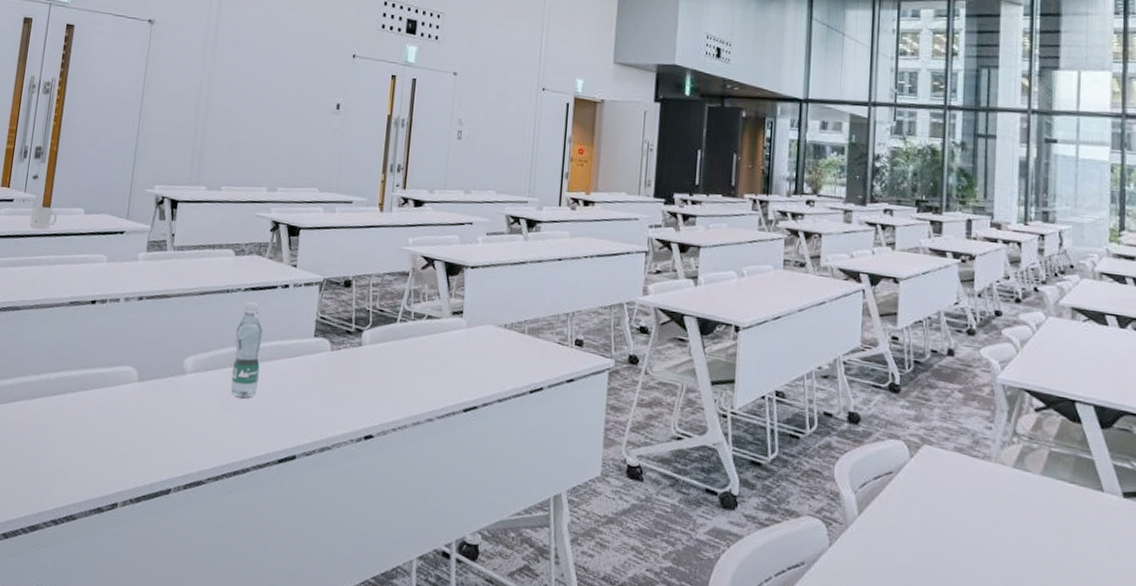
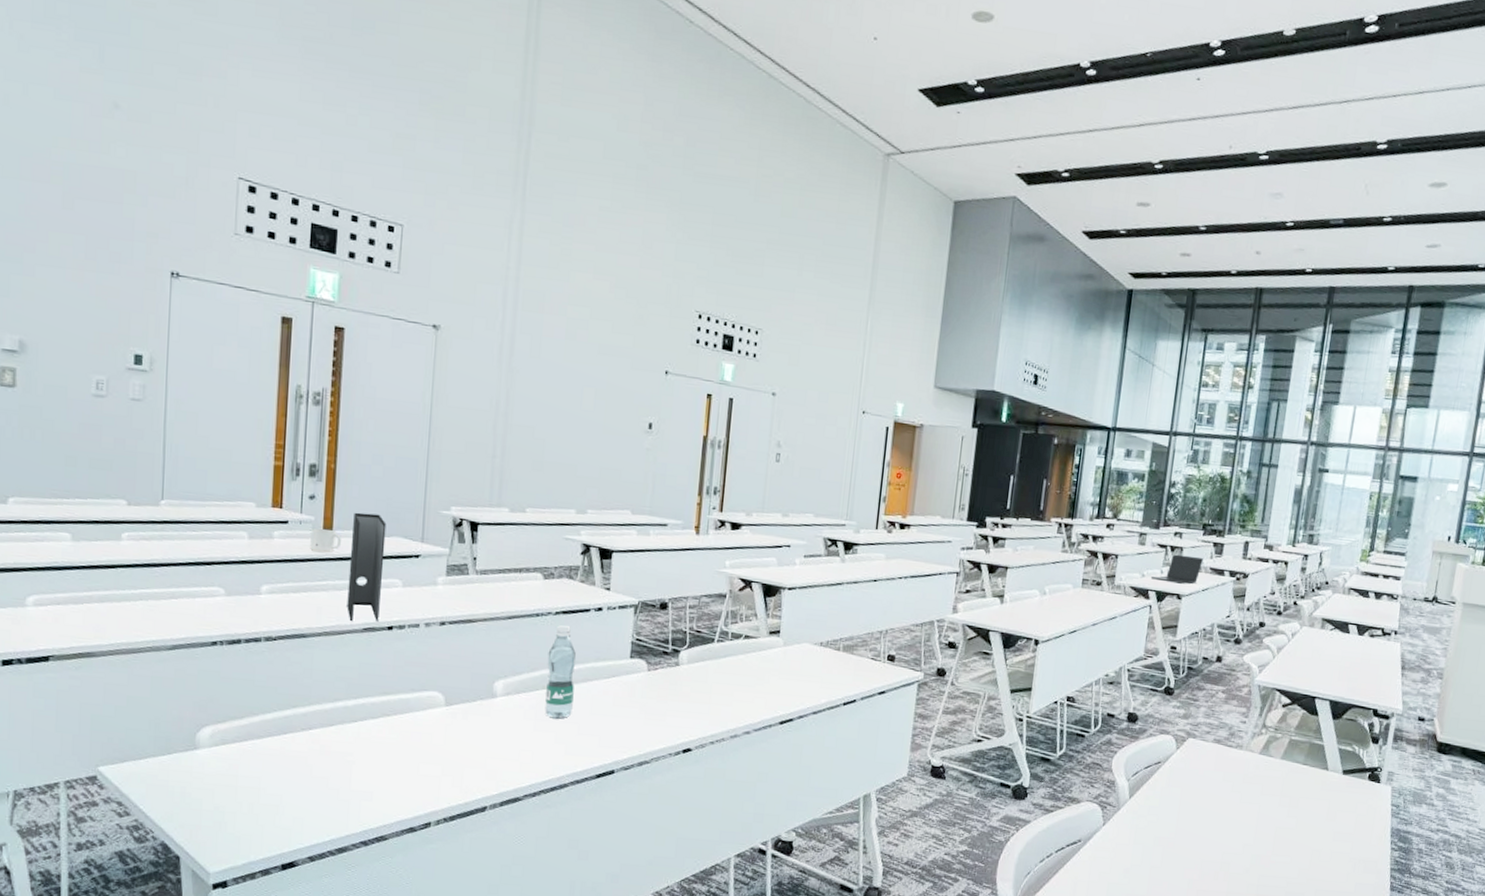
binder: none [57,191,97,296] -> present [347,512,387,622]
laptop: none [862,233,920,267] -> present [1151,554,1203,584]

